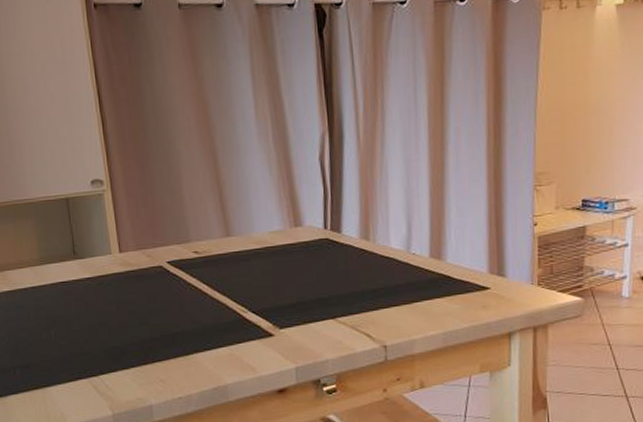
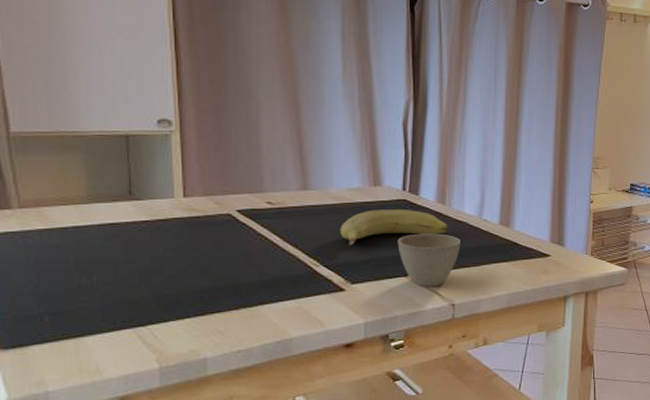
fruit: none [264,248,375,290] -> present [340,208,449,245]
cup: none [322,271,389,329] -> present [397,233,461,287]

